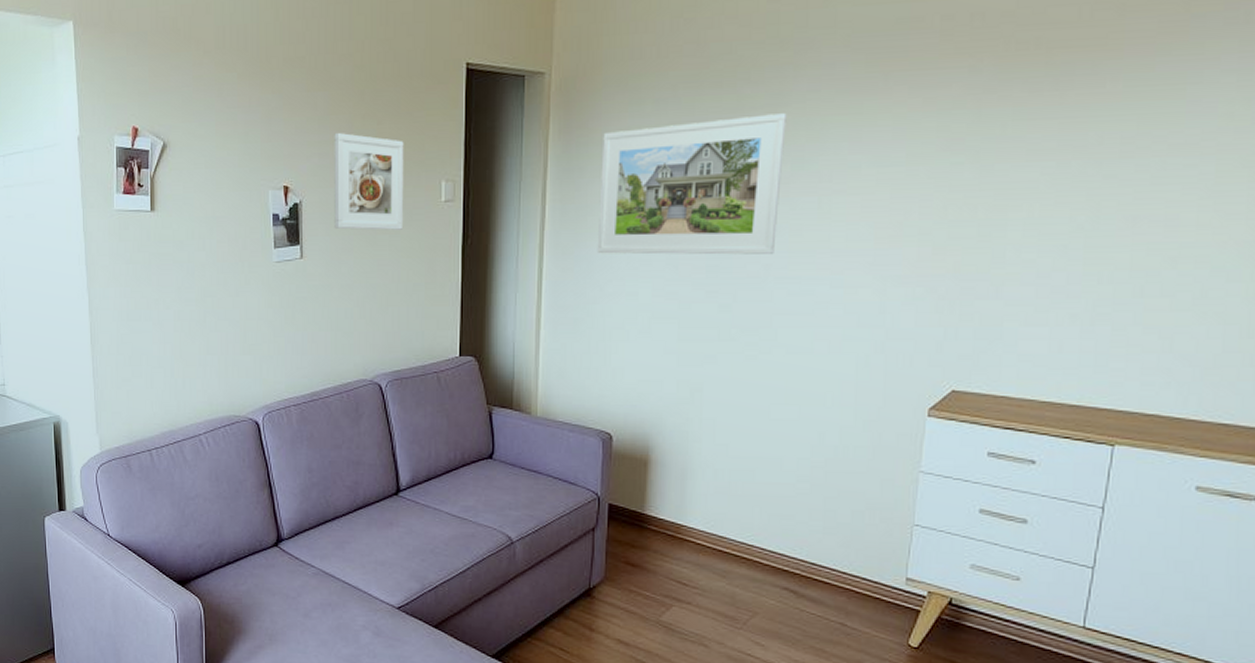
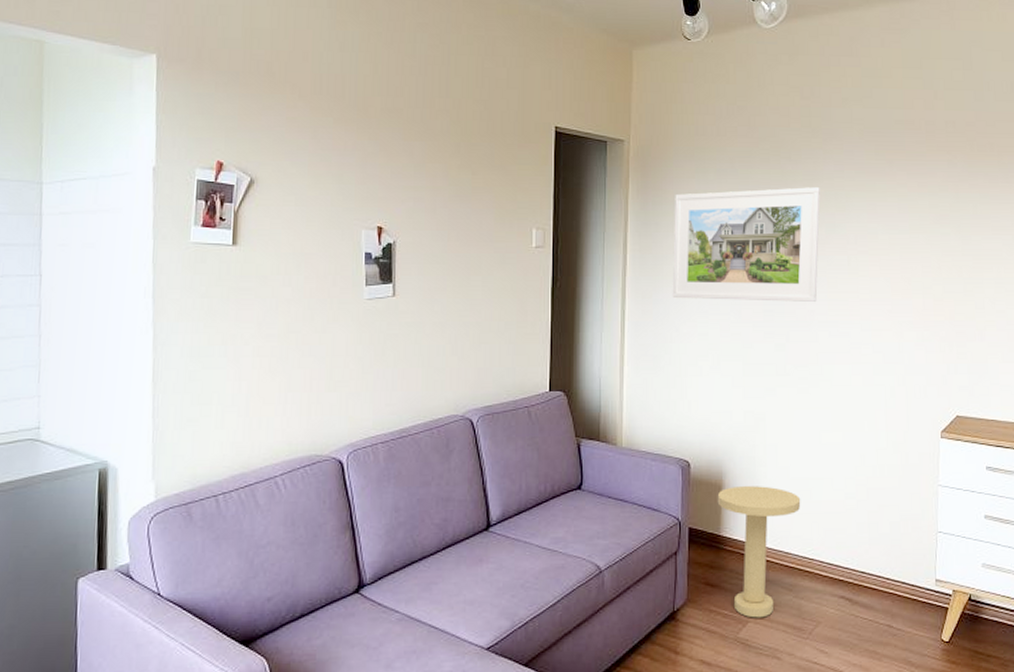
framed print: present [334,133,404,230] -> none [428,180,497,272]
side table: none [642,463,741,603] -> present [717,486,801,618]

